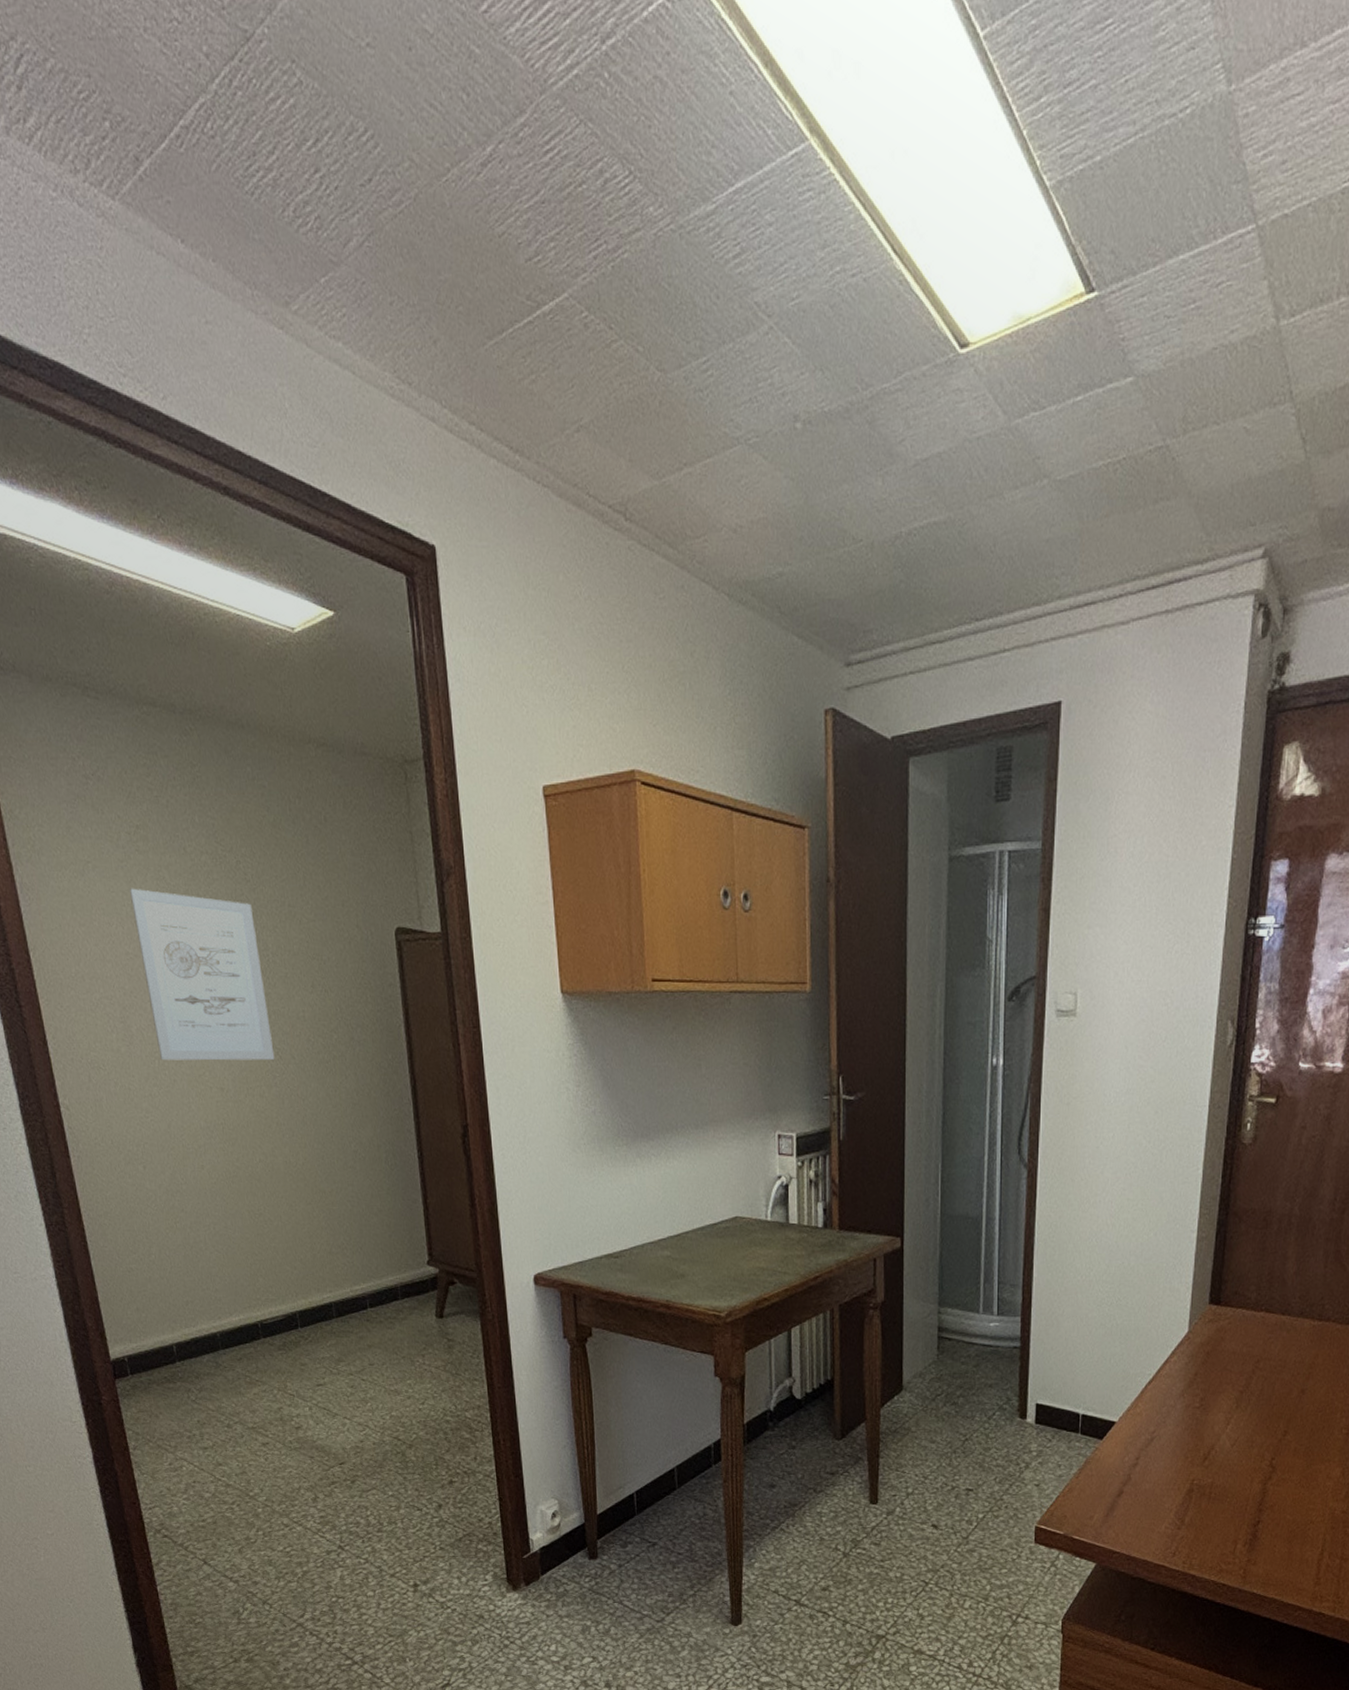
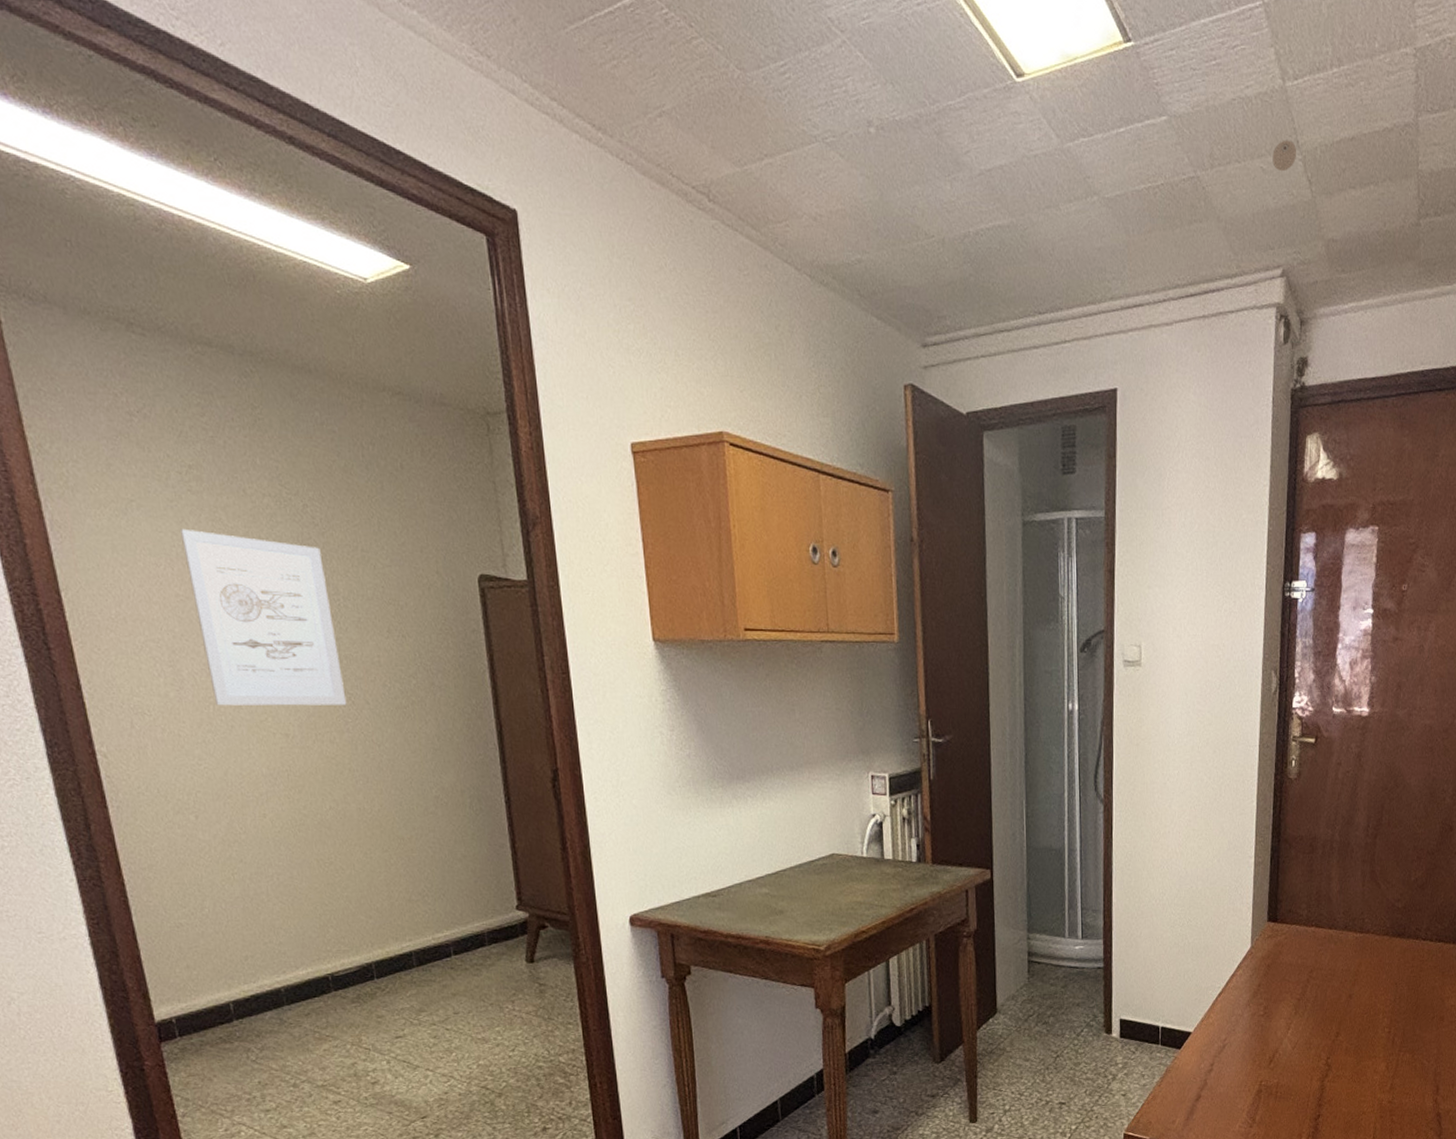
eyeball: none [1258,391,1290,431] -> present [1272,139,1297,172]

